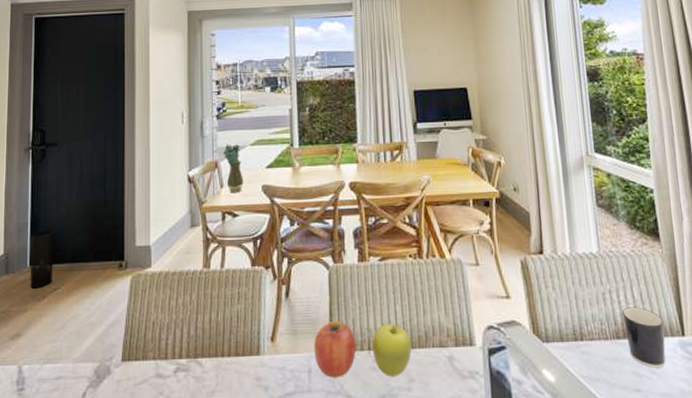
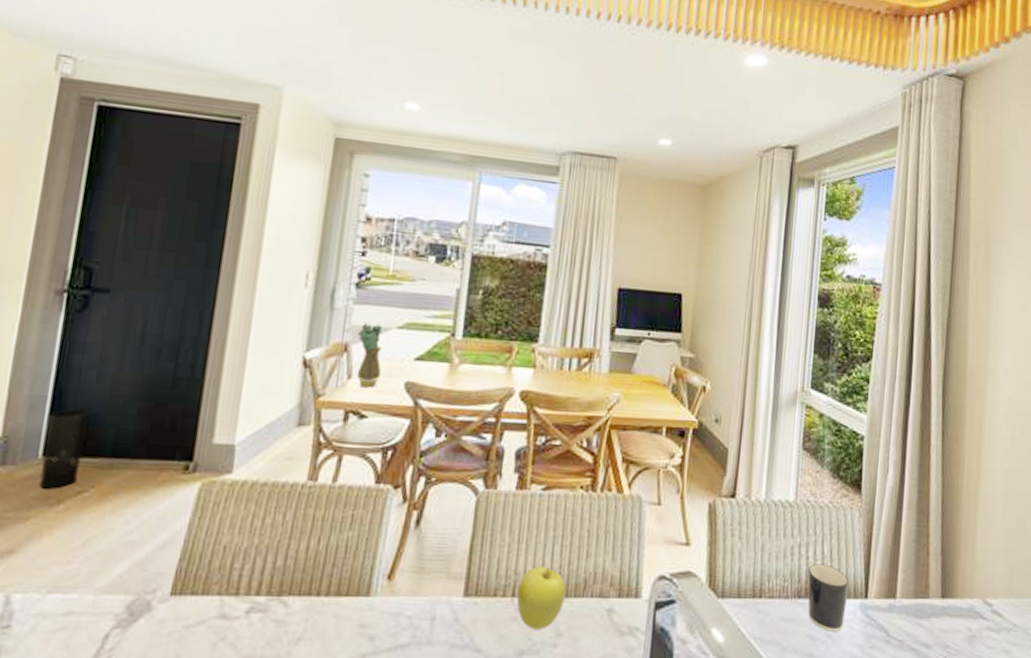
fruit: present [314,320,357,378] -> none [442,558,498,628]

